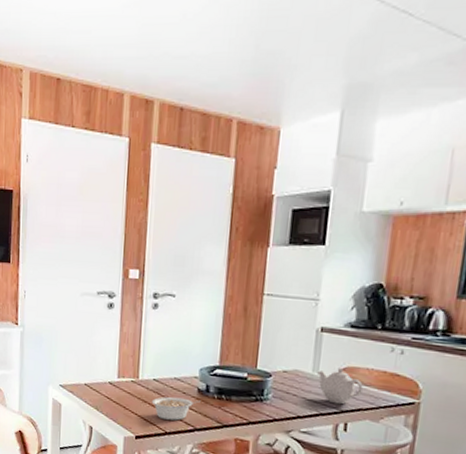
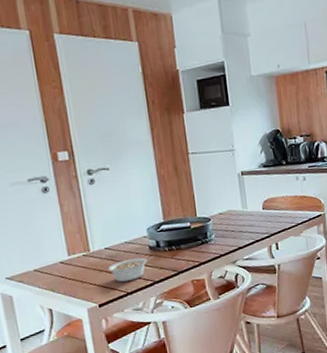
teapot: present [317,368,363,405] -> none [246,201,283,230]

